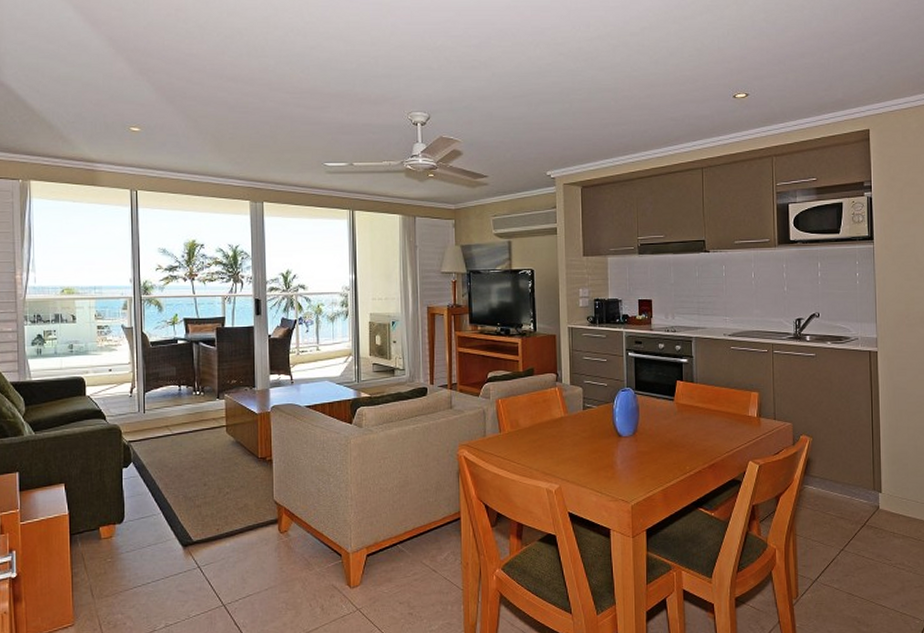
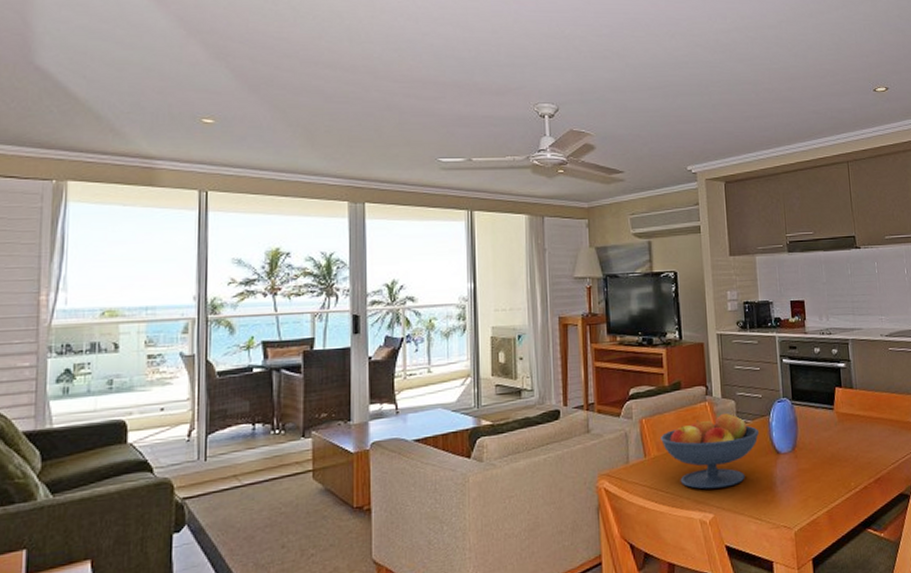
fruit bowl: none [514,398,603,463] -> present [661,412,759,489]

